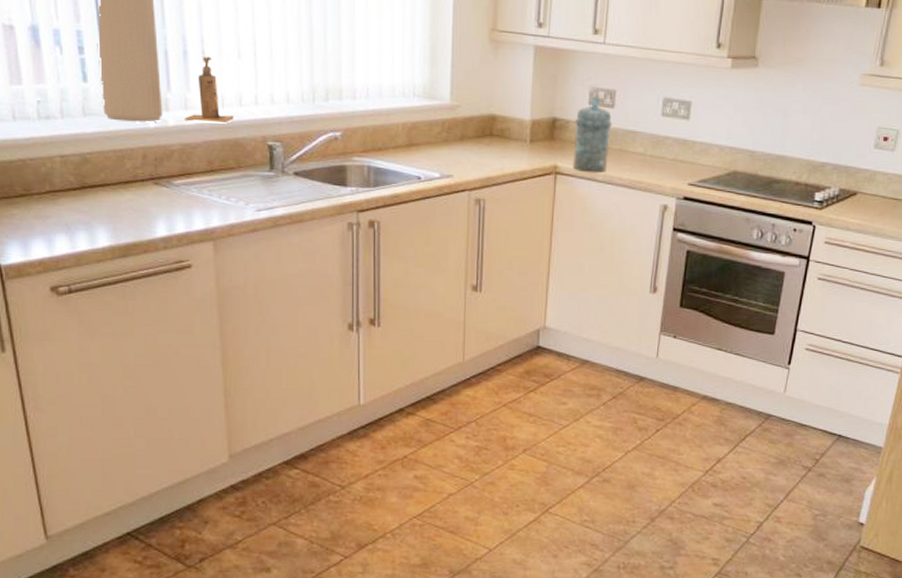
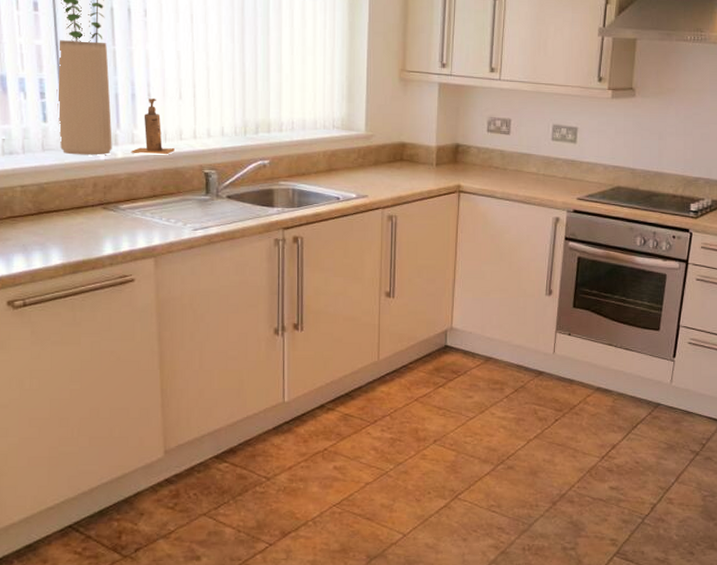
canister: present [572,95,613,174] -> none [474,124,509,191]

